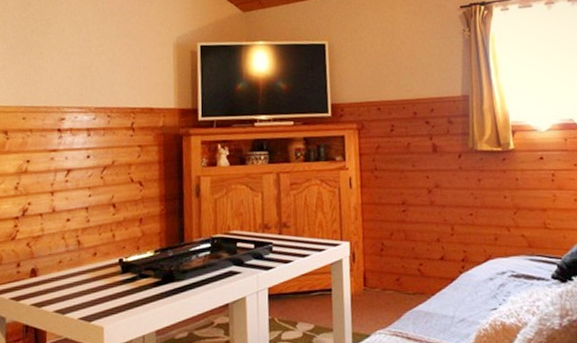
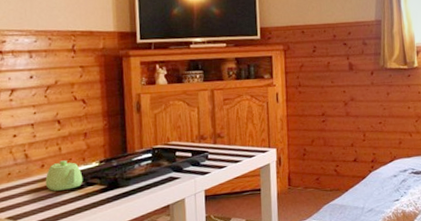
teapot: none [97,248,137,283] -> present [45,160,83,191]

